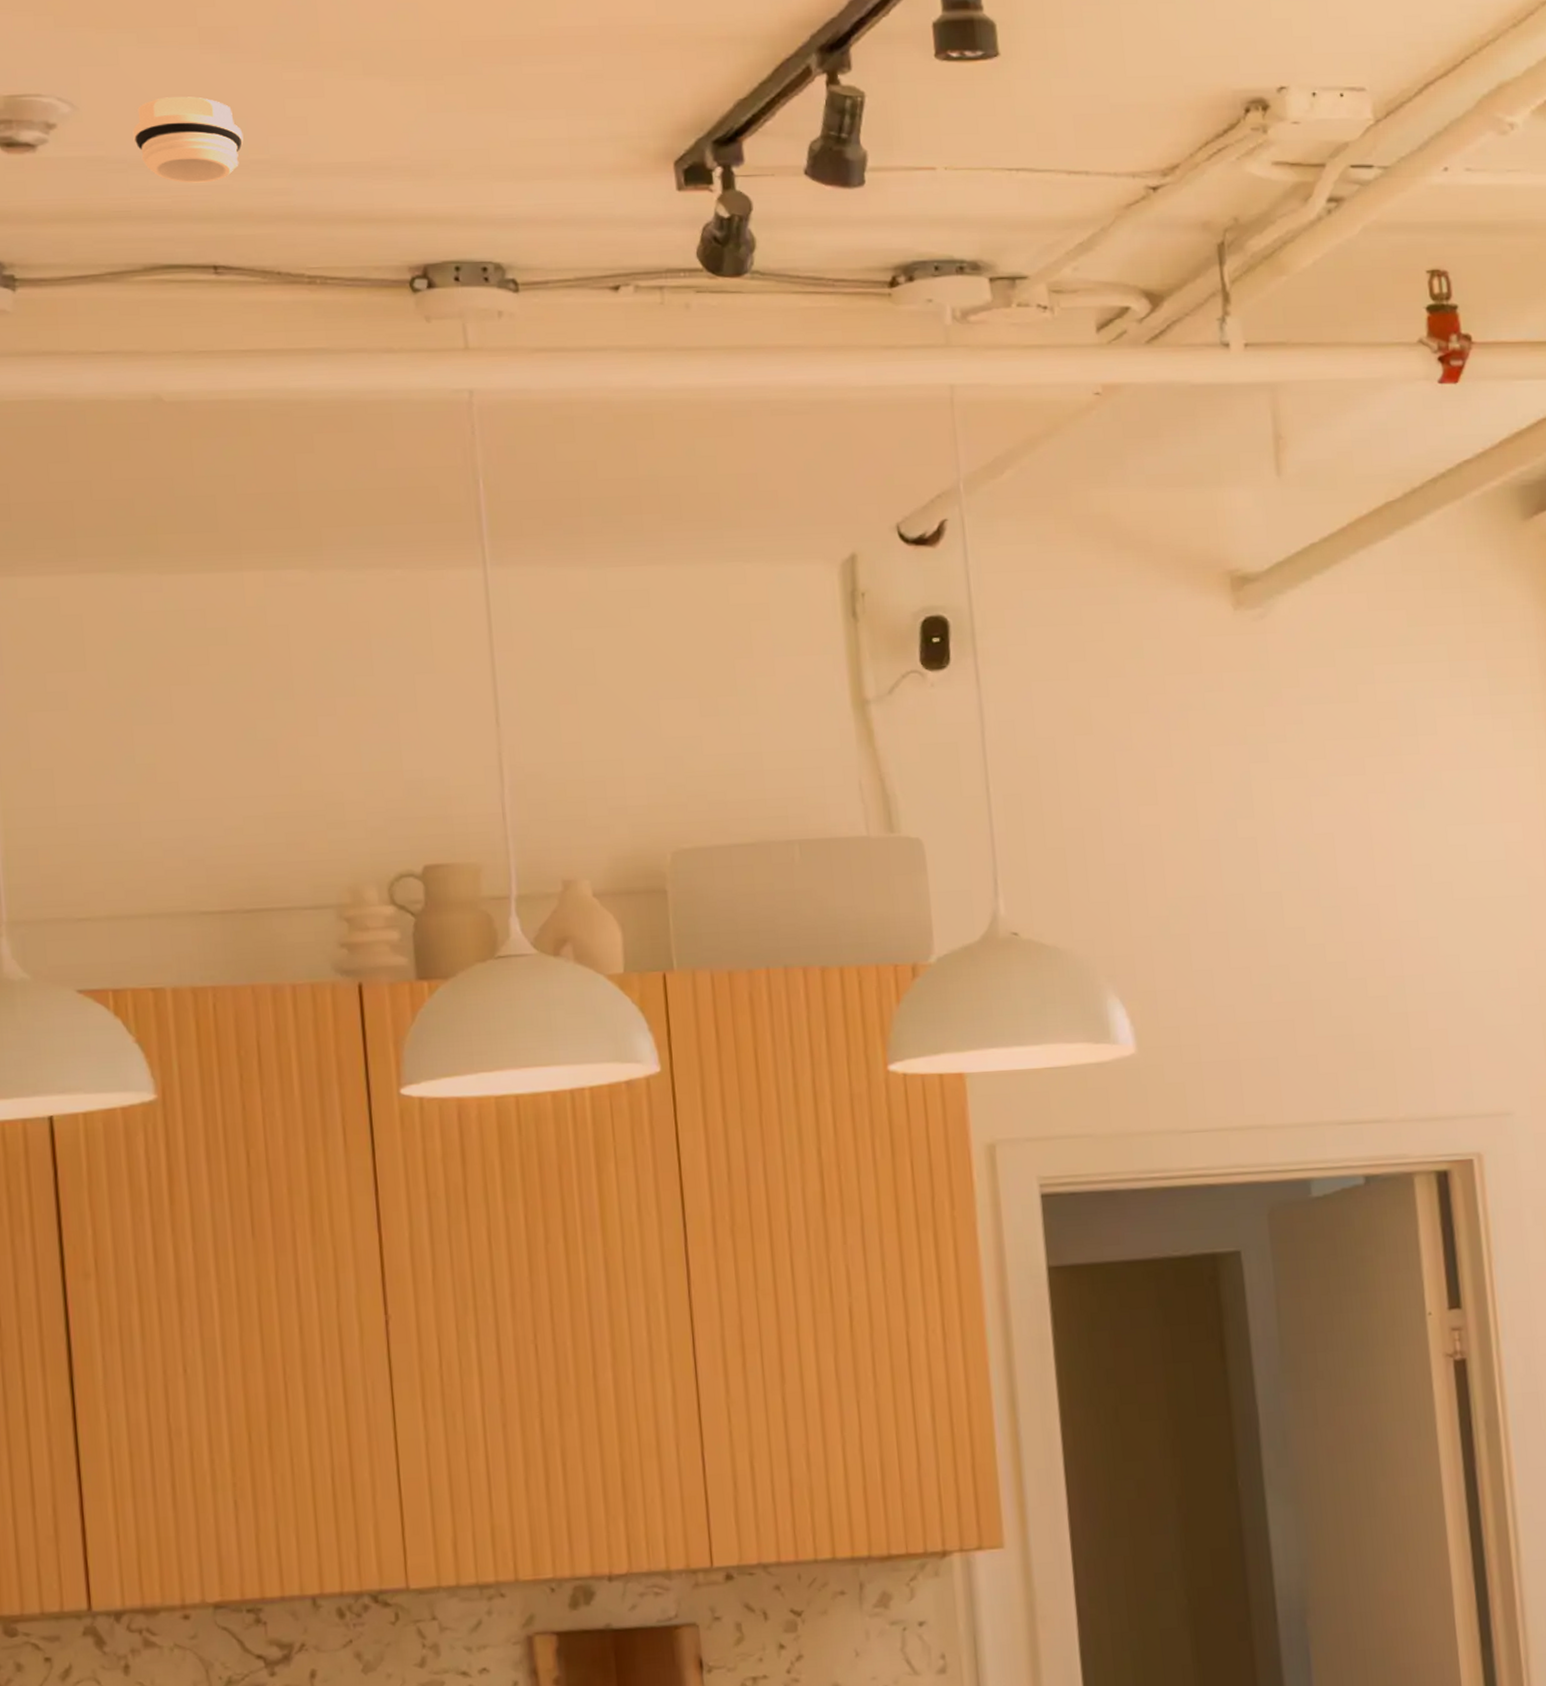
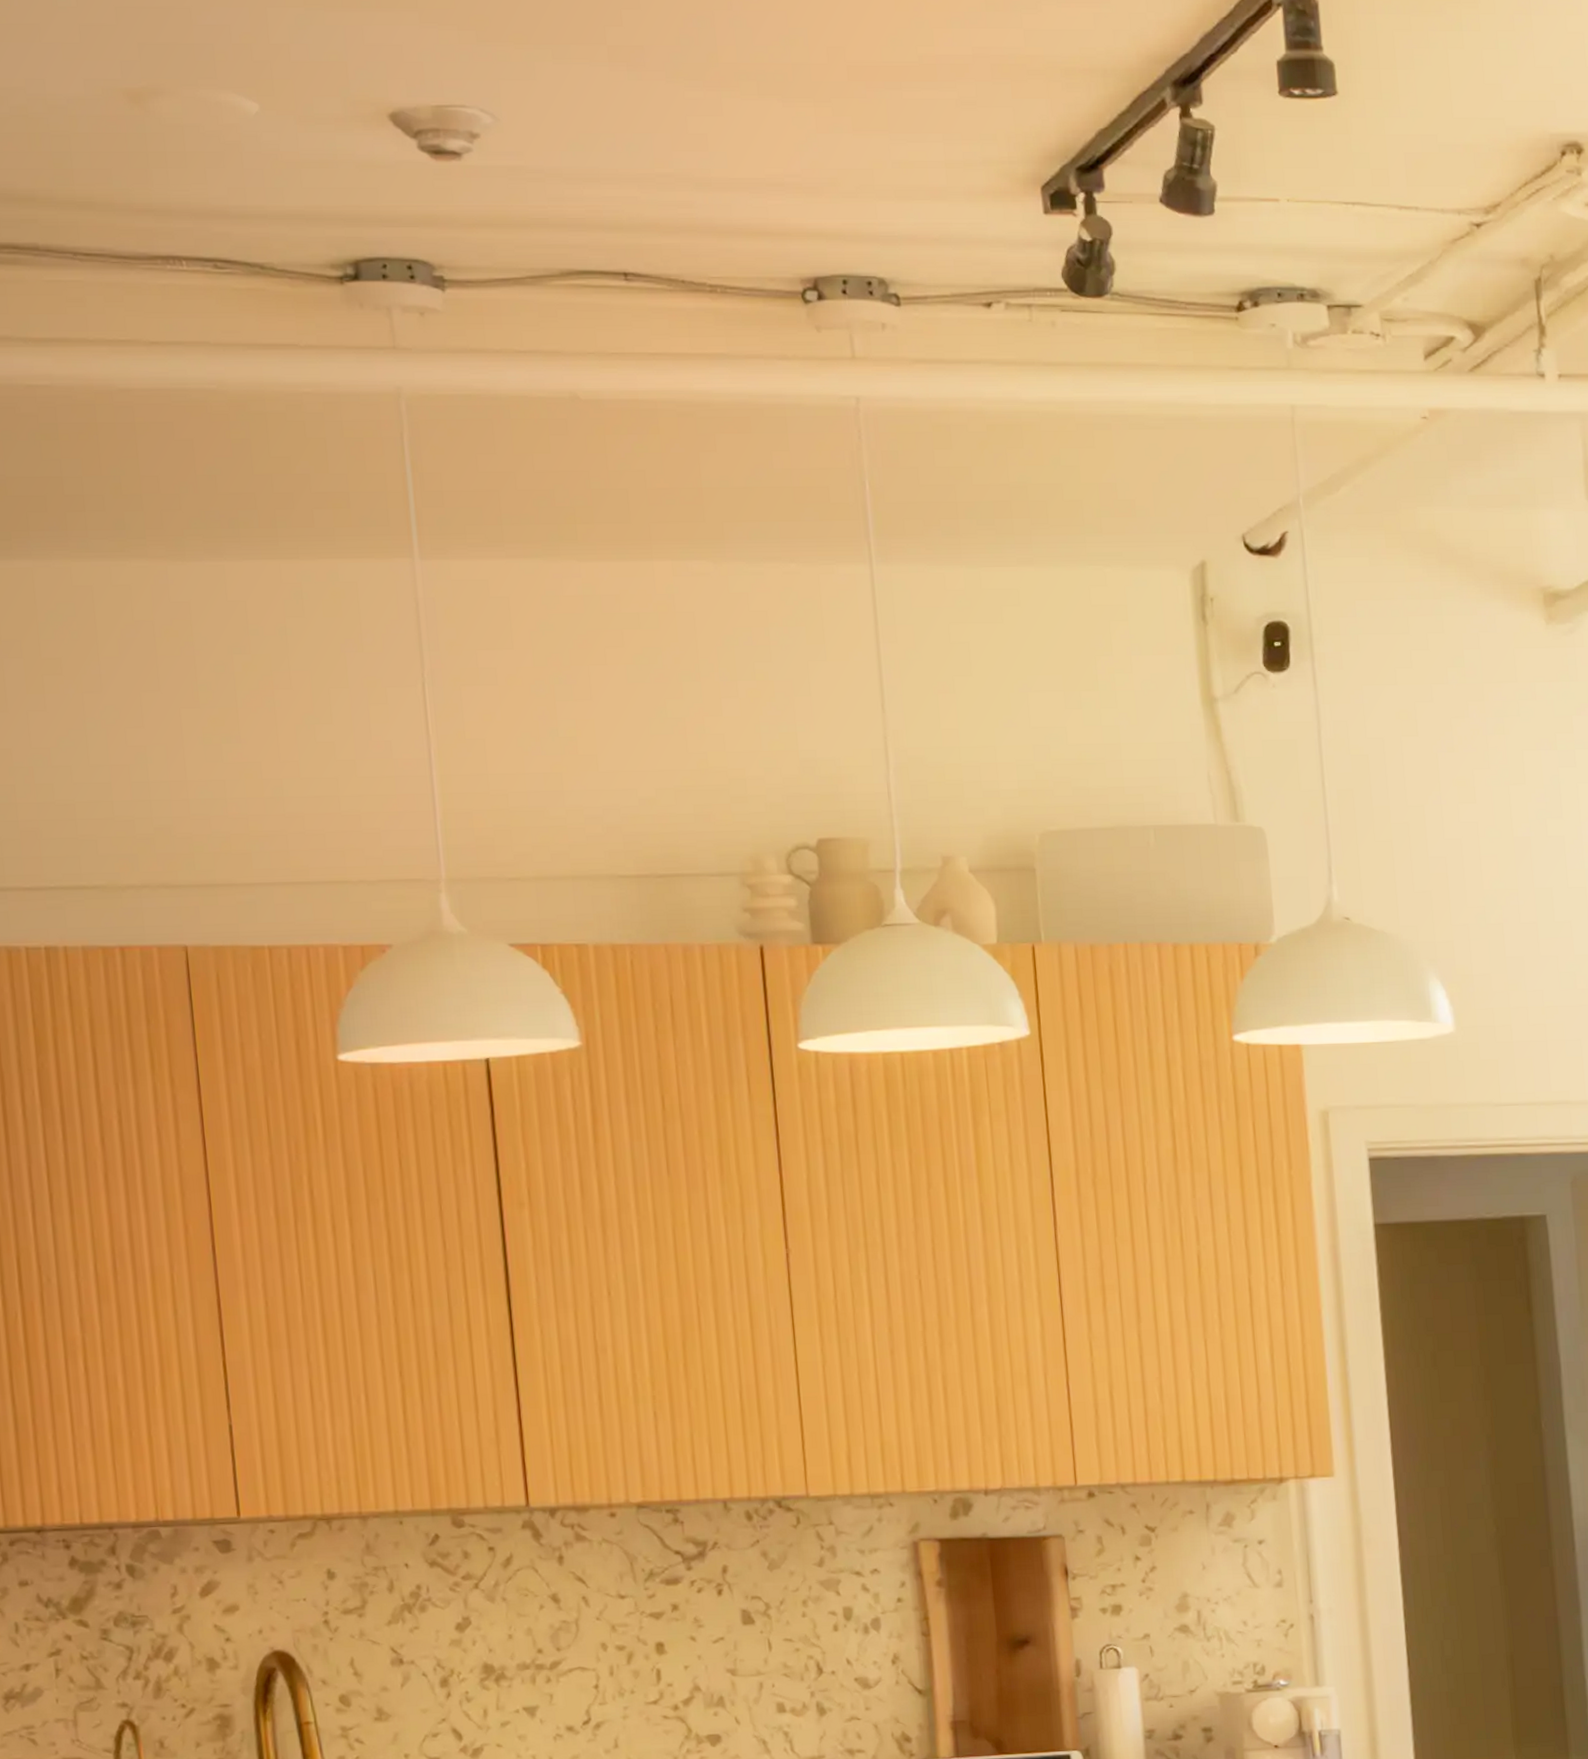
smoke detector: present [133,96,244,183] -> none [549,111,650,194]

